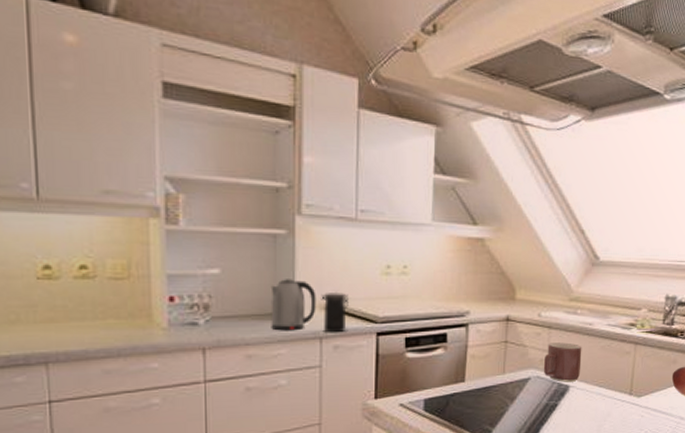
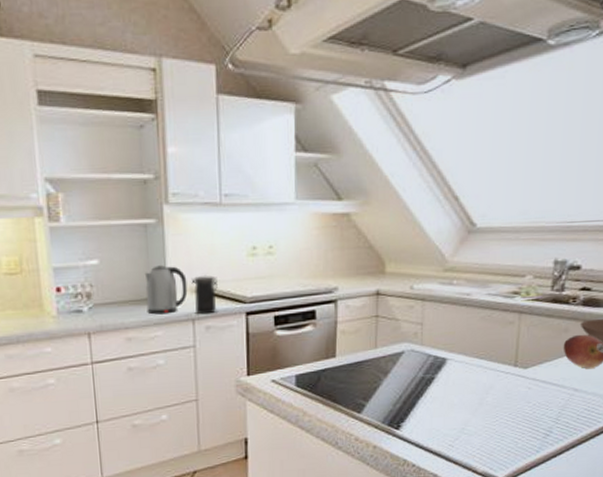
mug: present [543,342,582,382] -> none [417,314,460,355]

